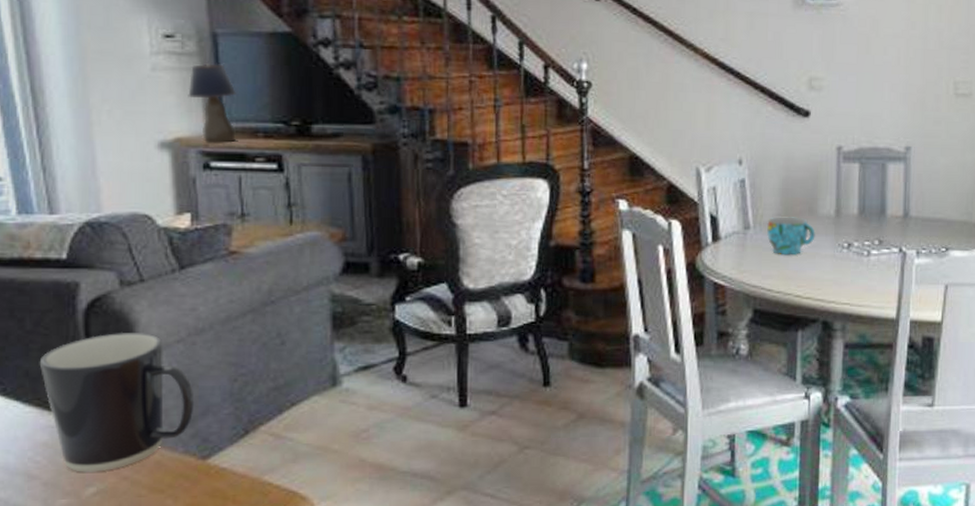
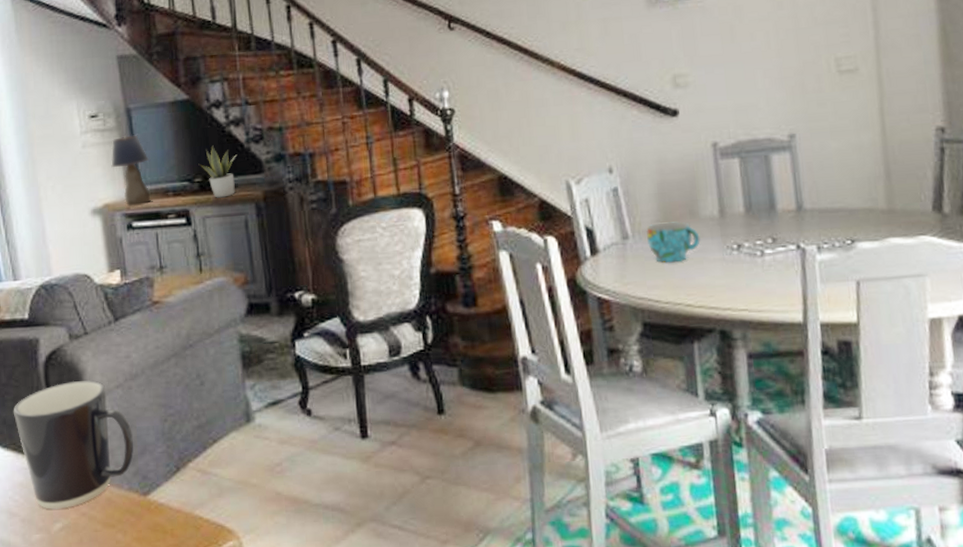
potted plant: none [299,87,345,146] -> present [199,145,237,198]

